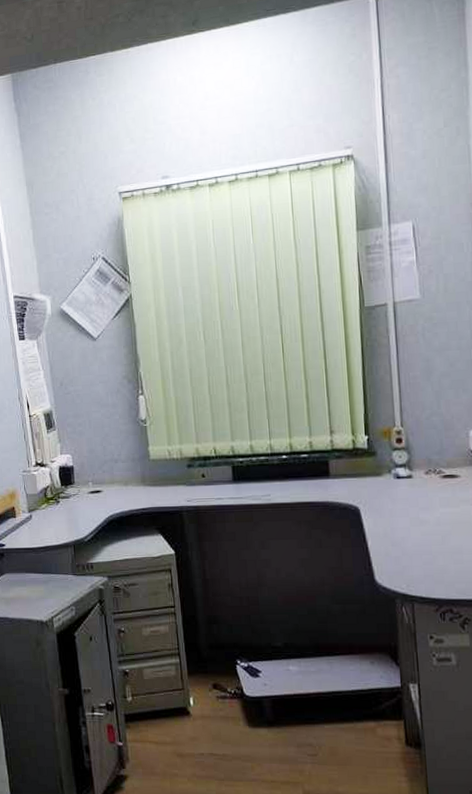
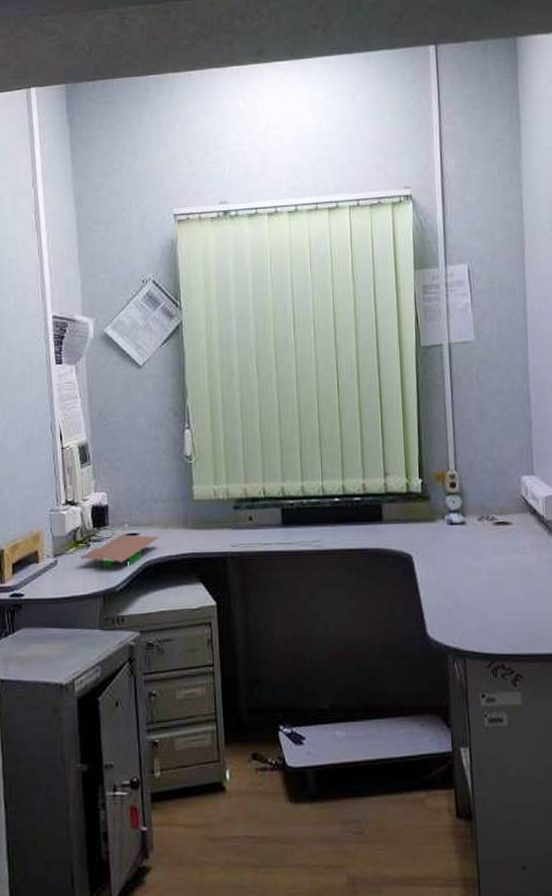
document tray: none [51,492,121,521] -> present [80,535,159,567]

